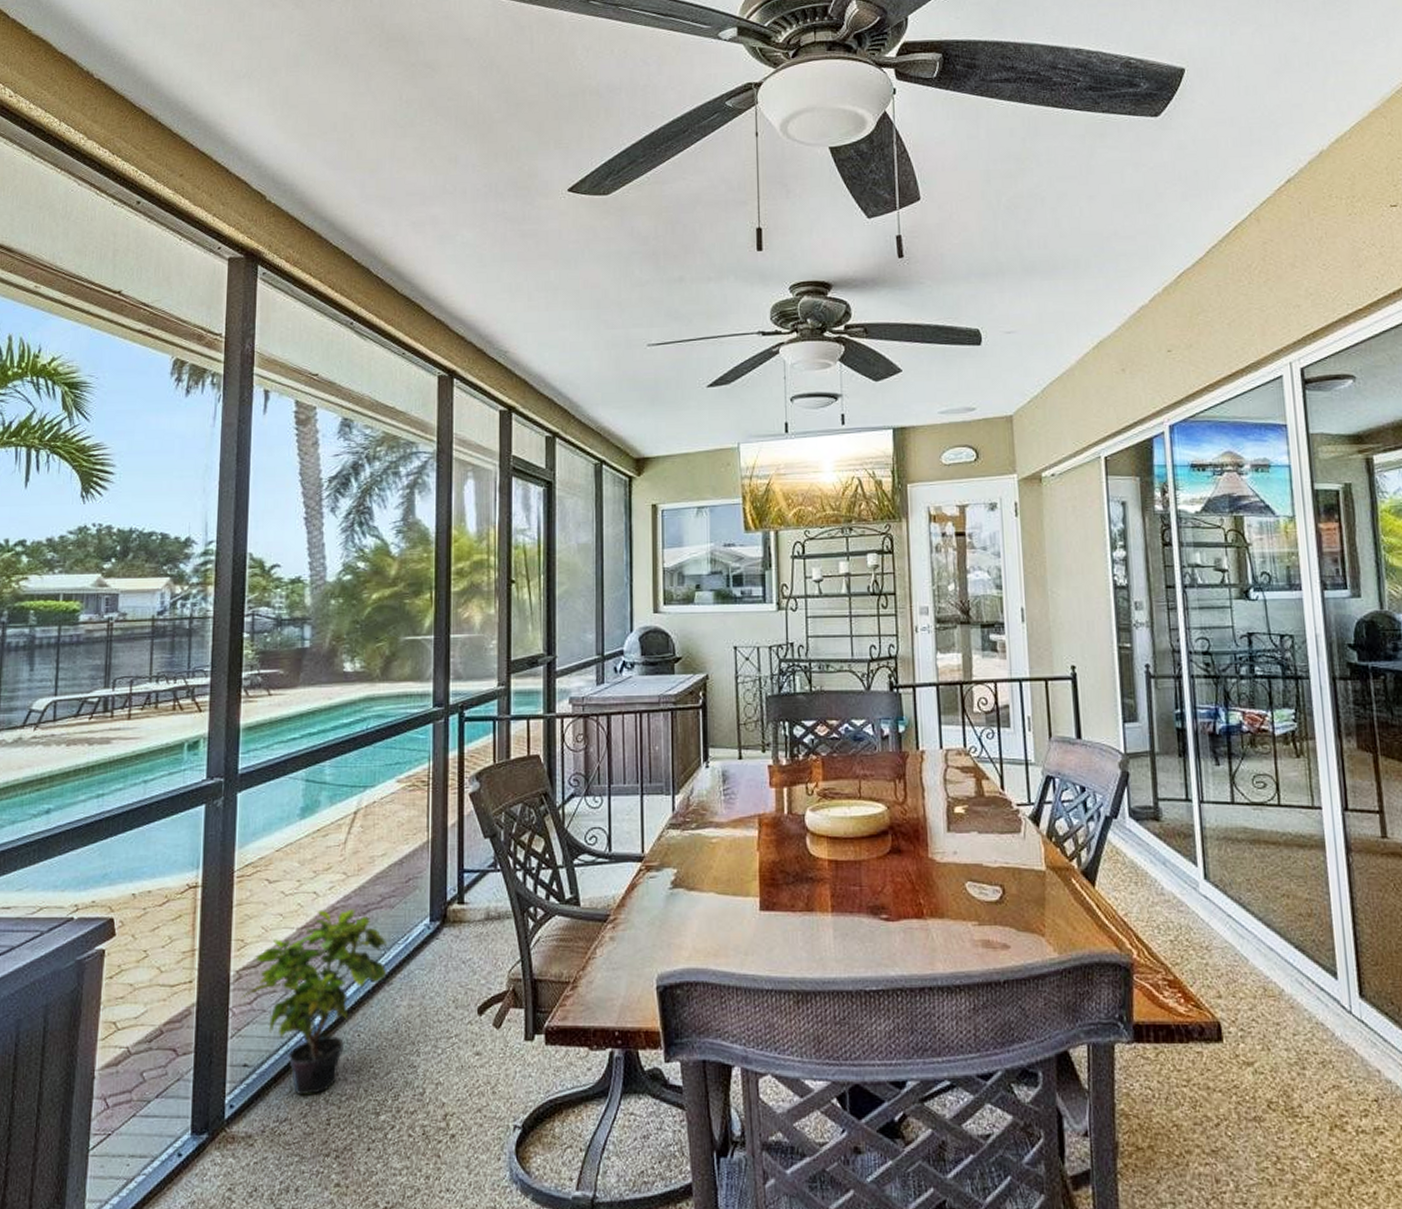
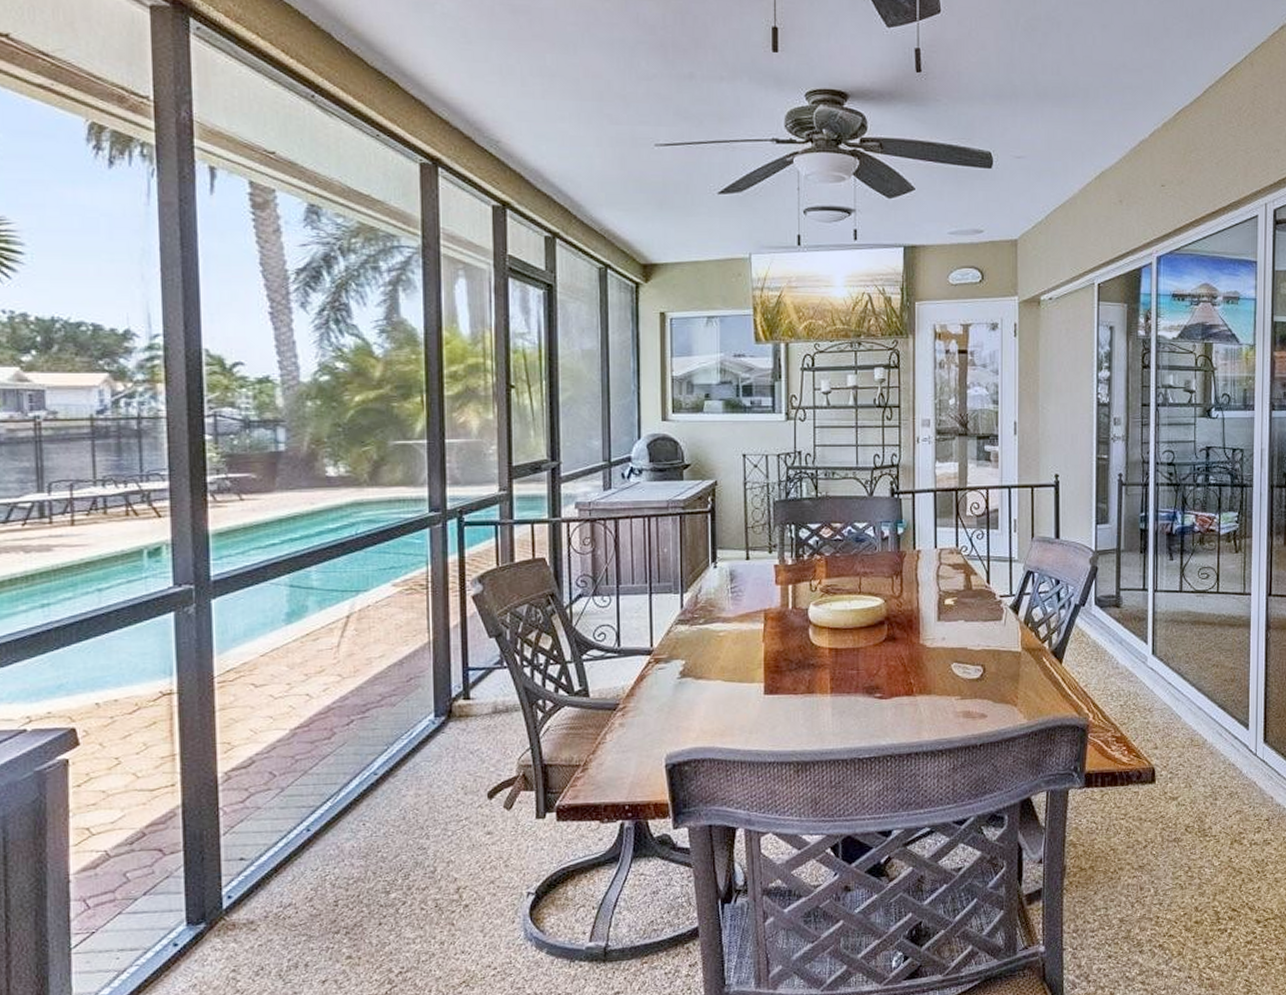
potted plant: present [239,909,388,1096] -> none [229,709,391,883]

